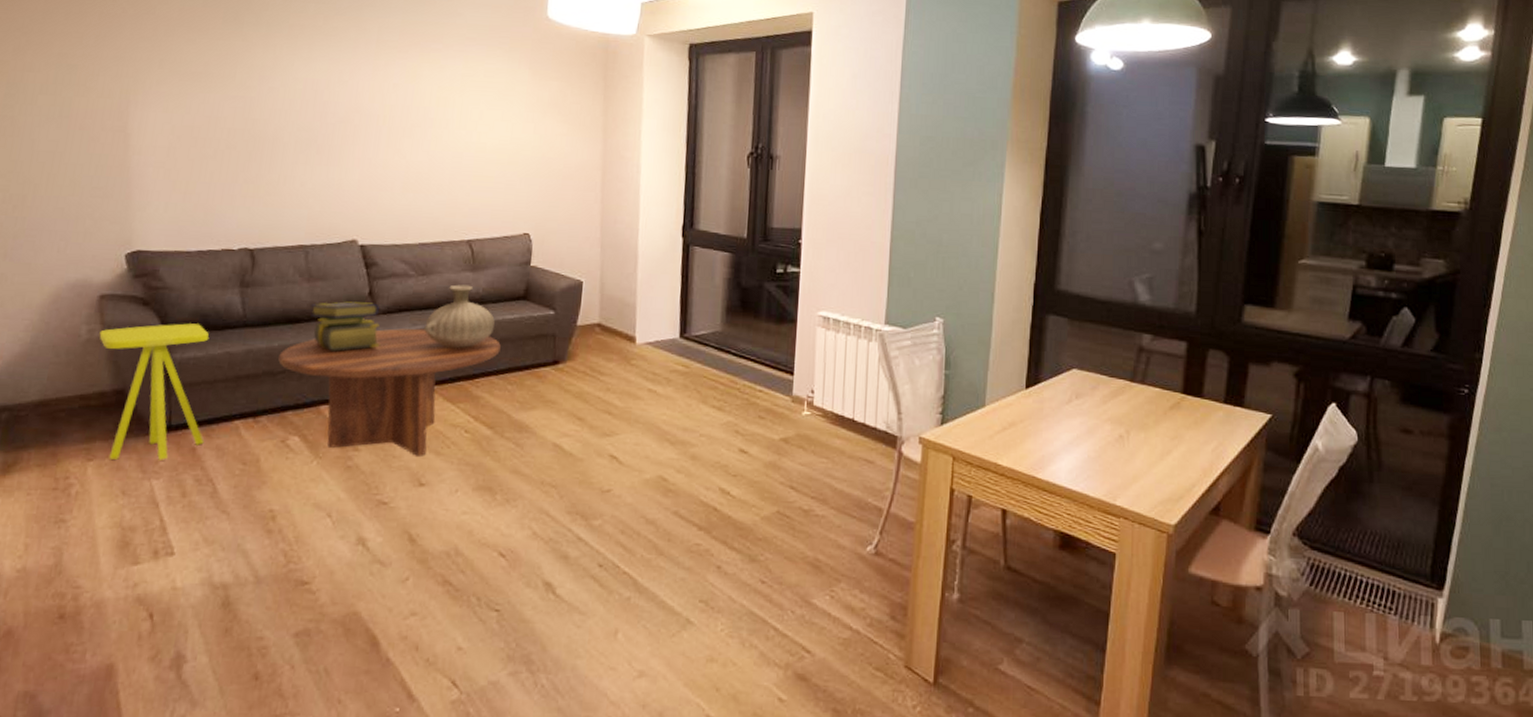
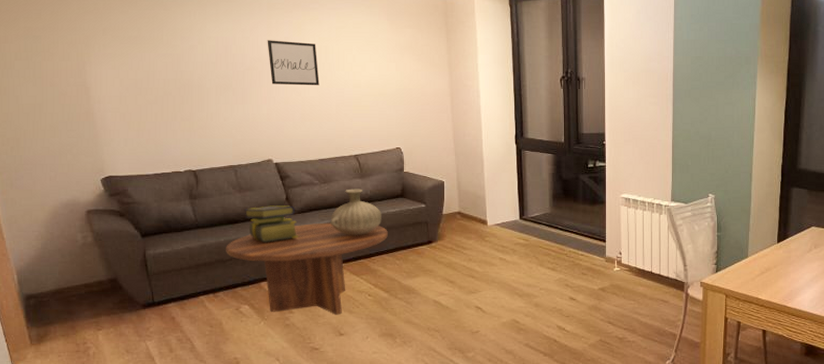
side table: present [99,323,210,460] -> none [91,228,180,328]
wall art: none [369,86,434,148] -> present [267,40,320,86]

